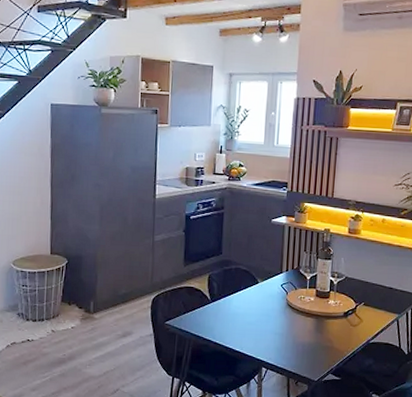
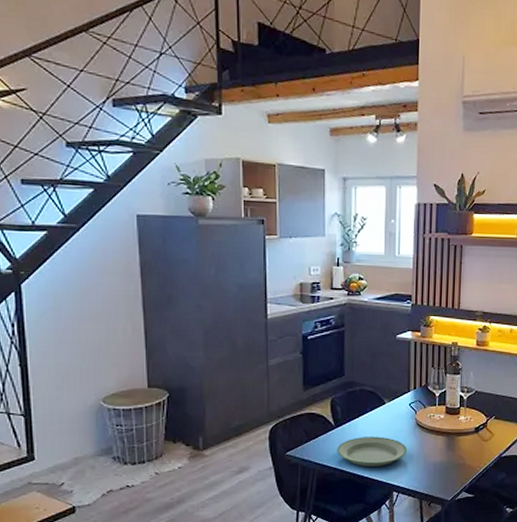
plate: none [211,312,277,342] -> present [337,436,407,467]

